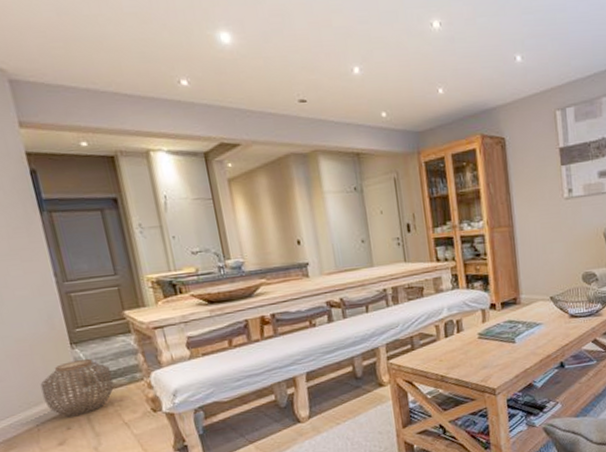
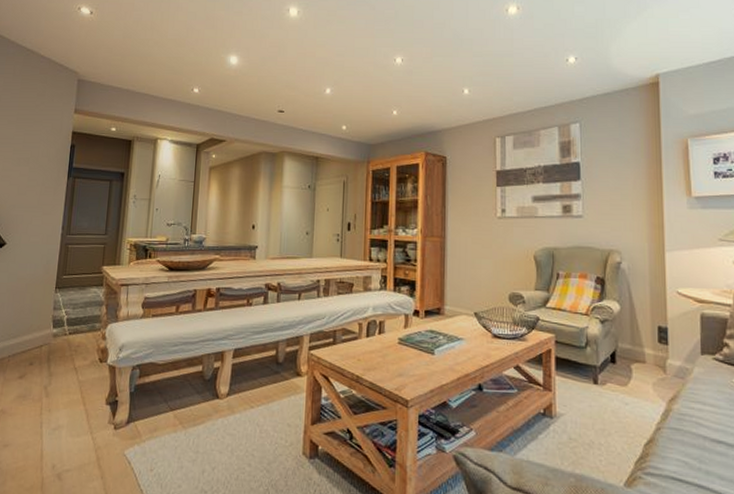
woven basket: present [40,358,114,418] -> none [21,302,78,354]

